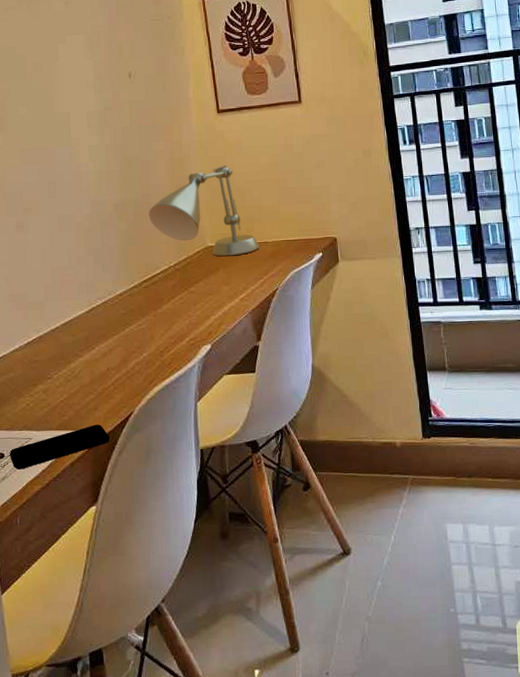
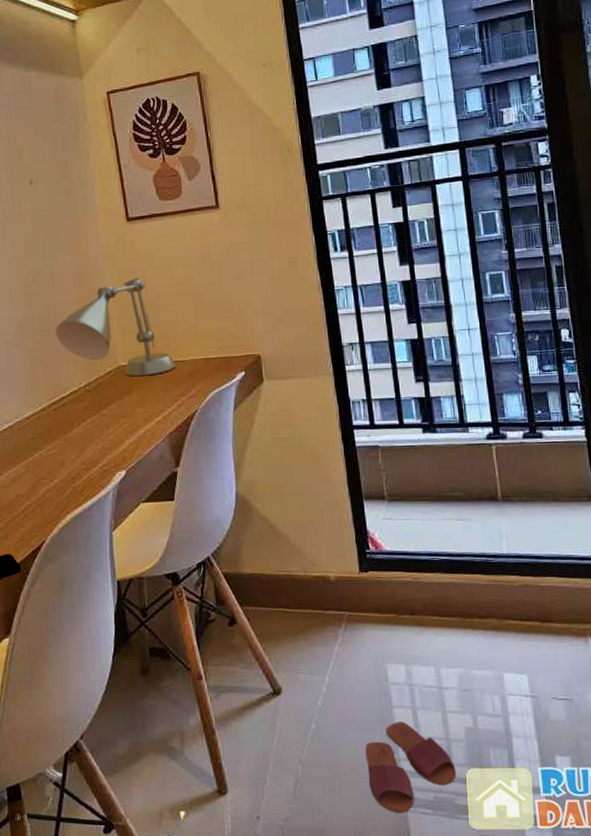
slippers: none [426,577,508,664] -> present [365,722,456,812]

